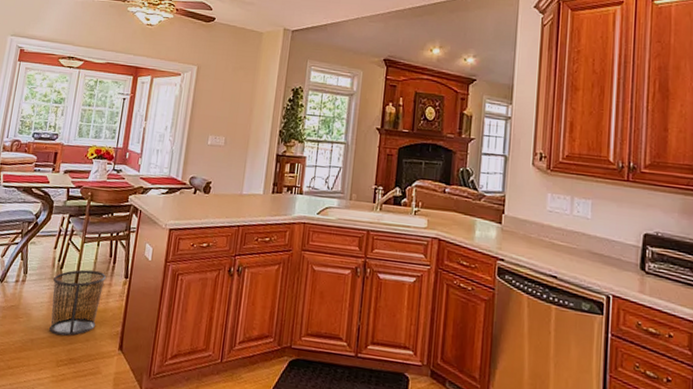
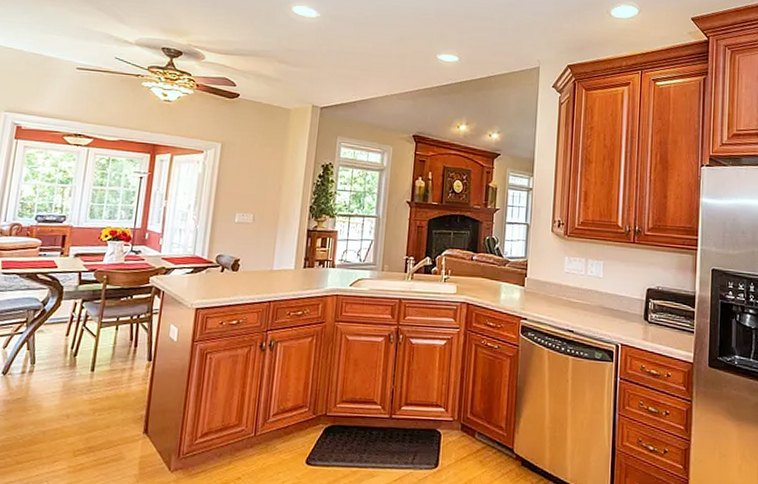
waste bin: present [49,269,107,336] -> none [63,355,128,425]

